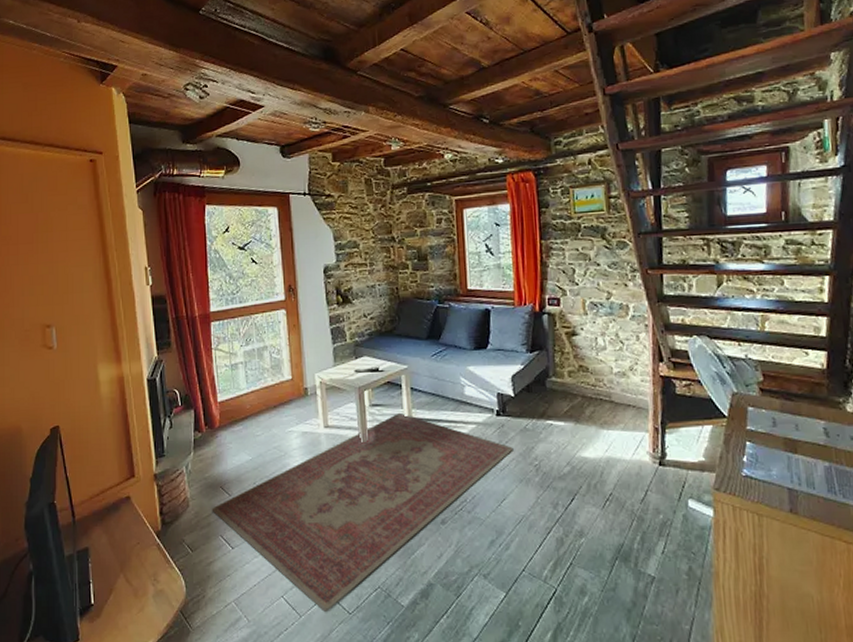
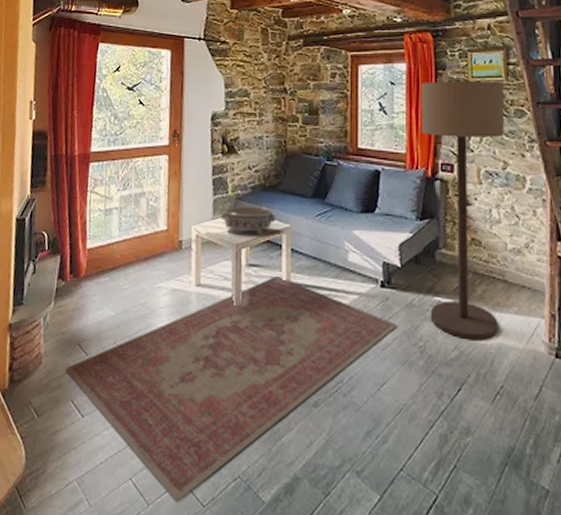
decorative bowl: none [341,351,395,379] -> present [220,206,277,235]
floor lamp: none [525,215,608,457] -> present [421,81,505,341]

